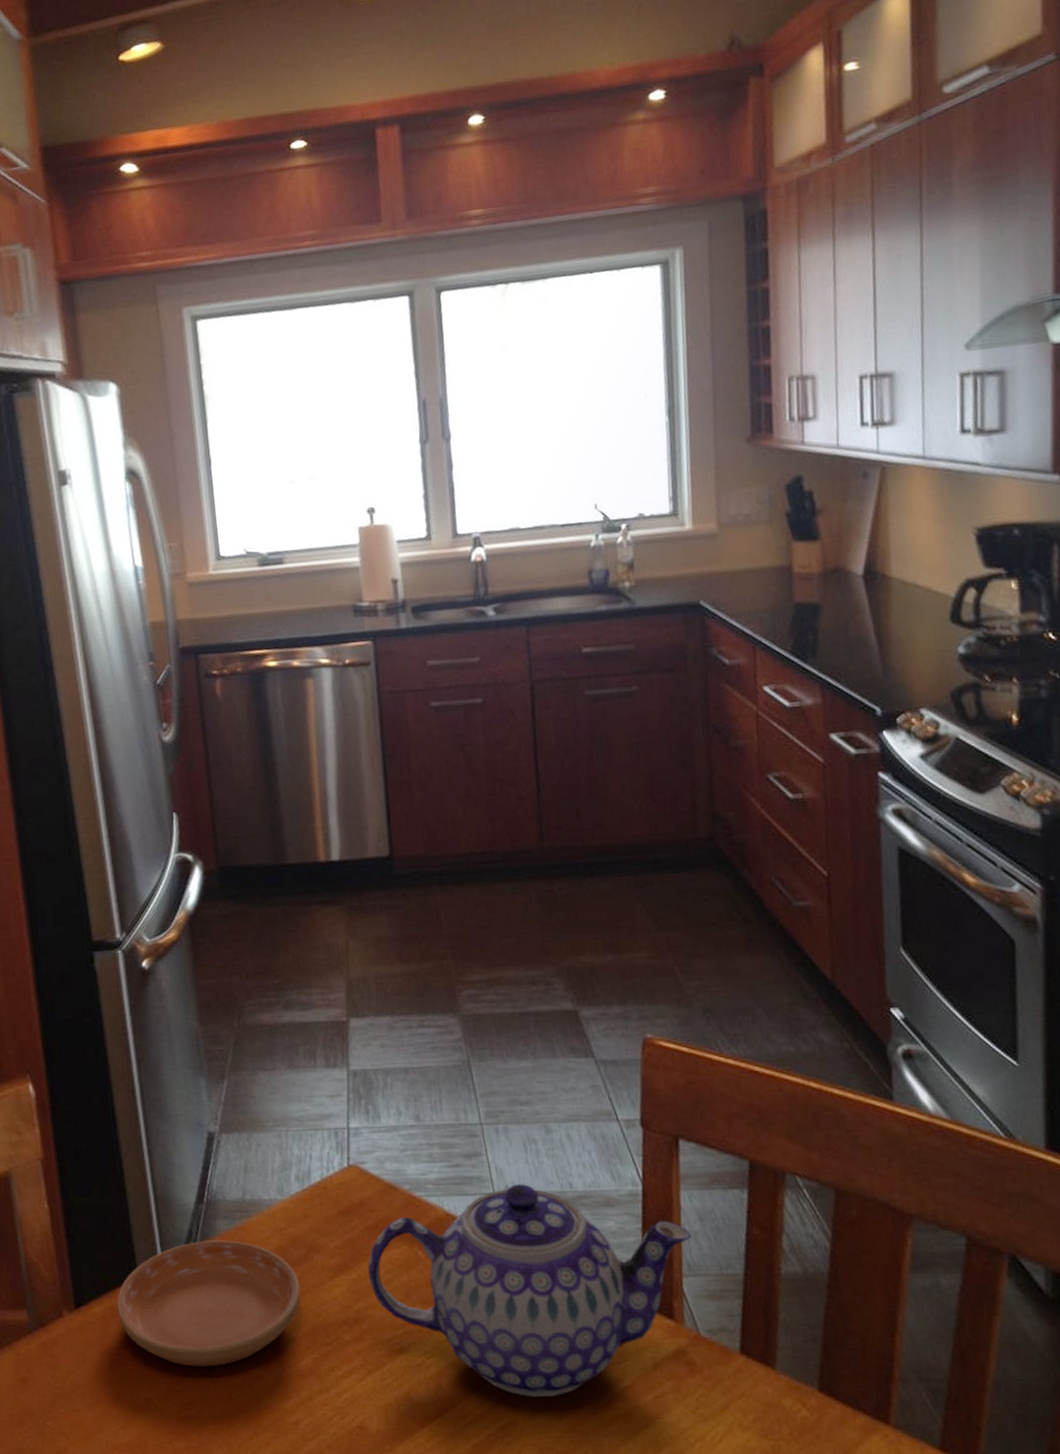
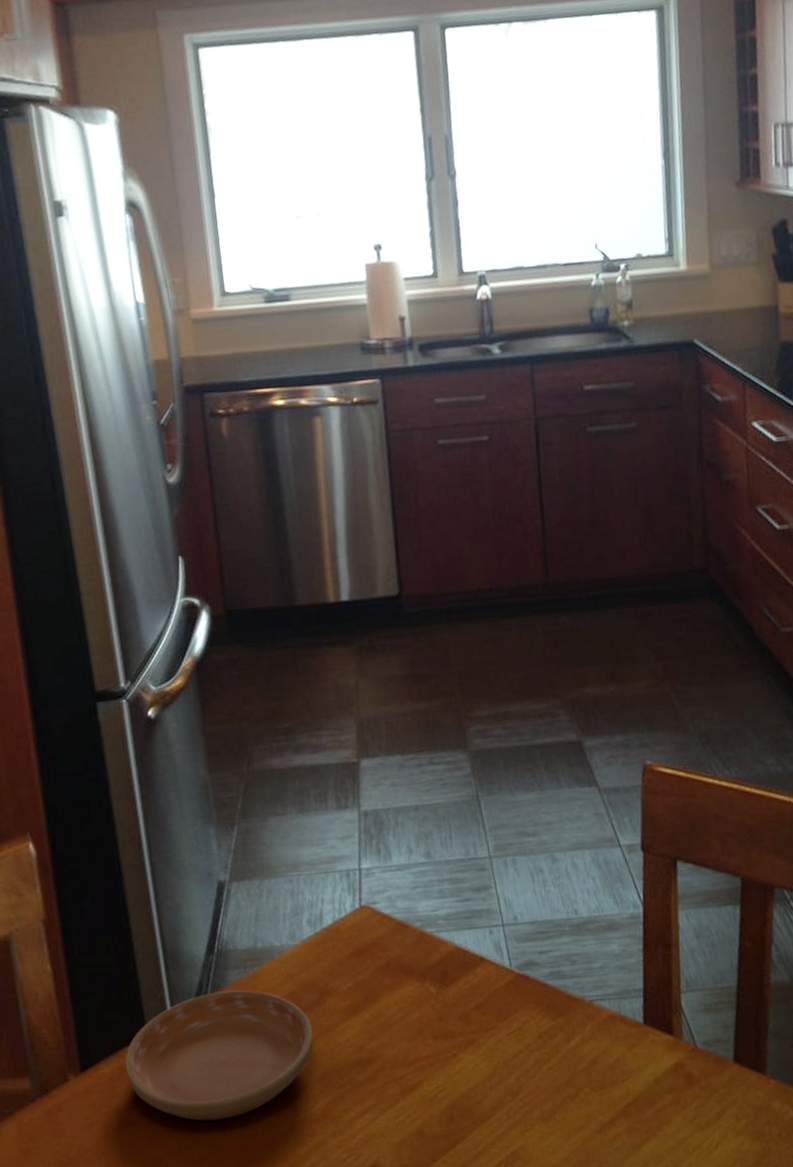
teapot: present [367,1184,693,1398] -> none [380,914,690,1122]

